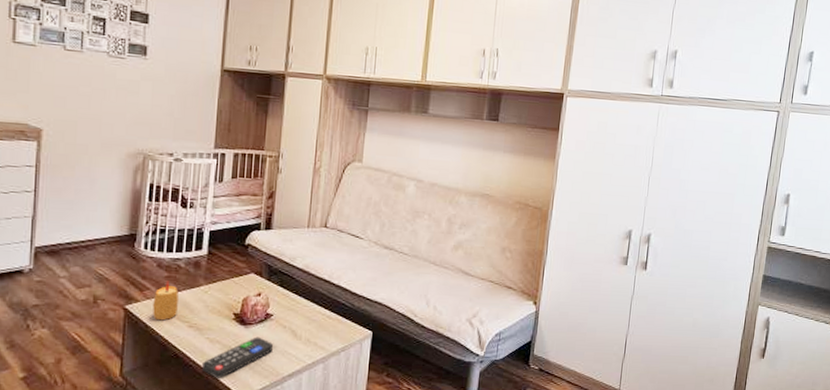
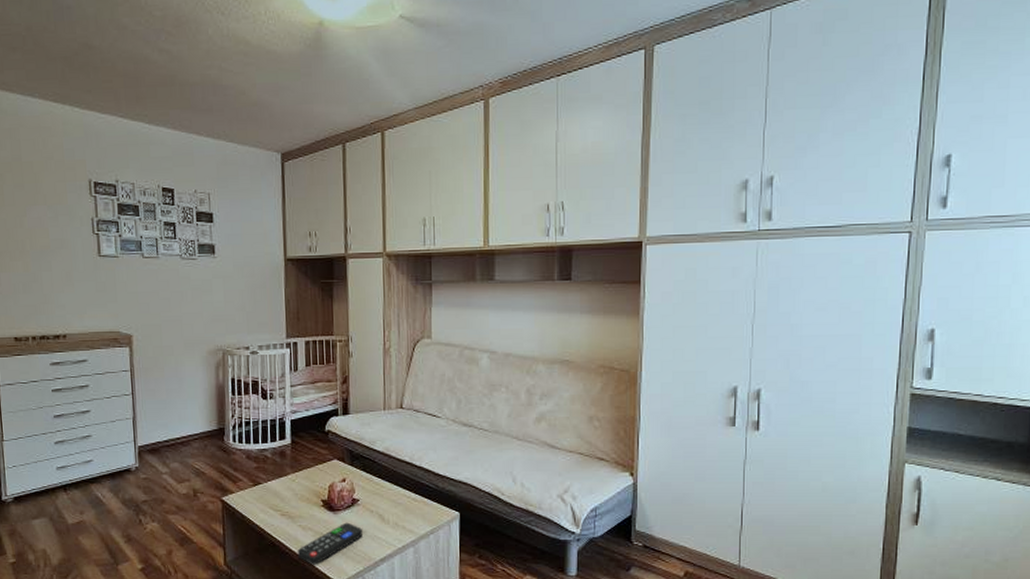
candle: present [153,281,179,321] -> none [246,471,269,510]

